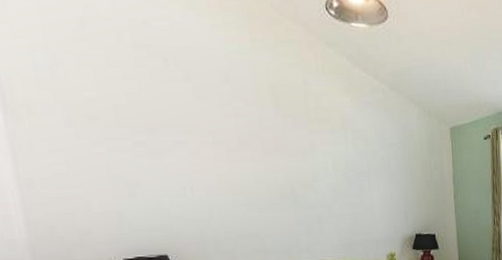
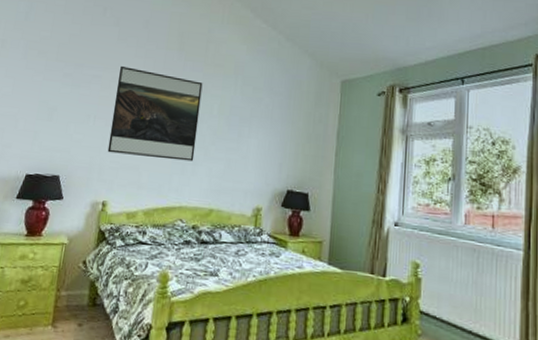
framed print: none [207,127,319,224] -> present [107,65,203,162]

